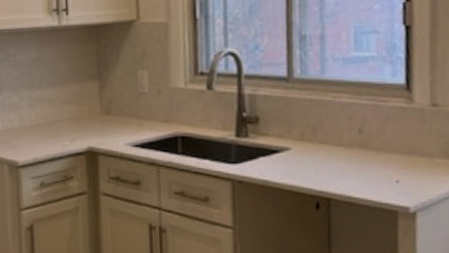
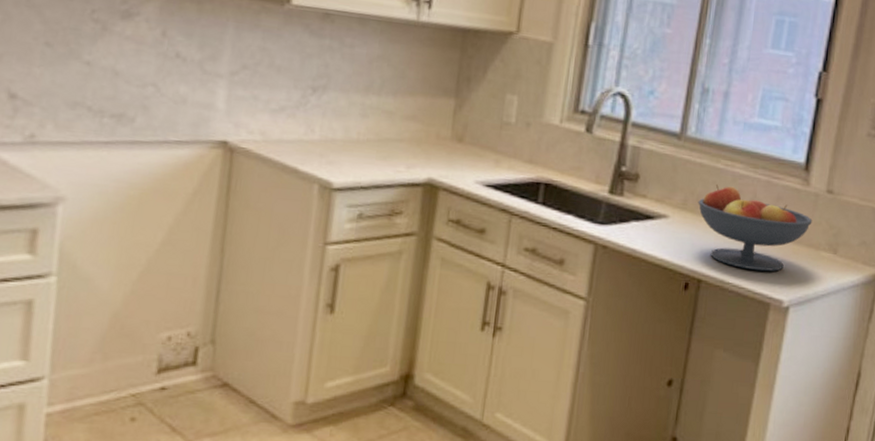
fruit bowl: none [314,114,423,184] -> present [698,184,813,272]

